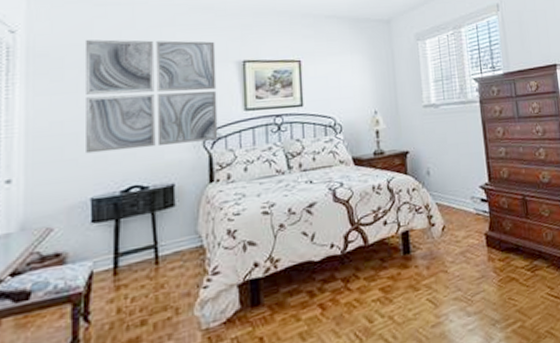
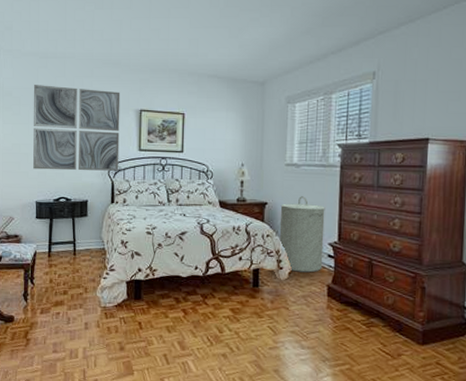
laundry hamper: none [423,138,477,226] -> present [280,196,325,273]

